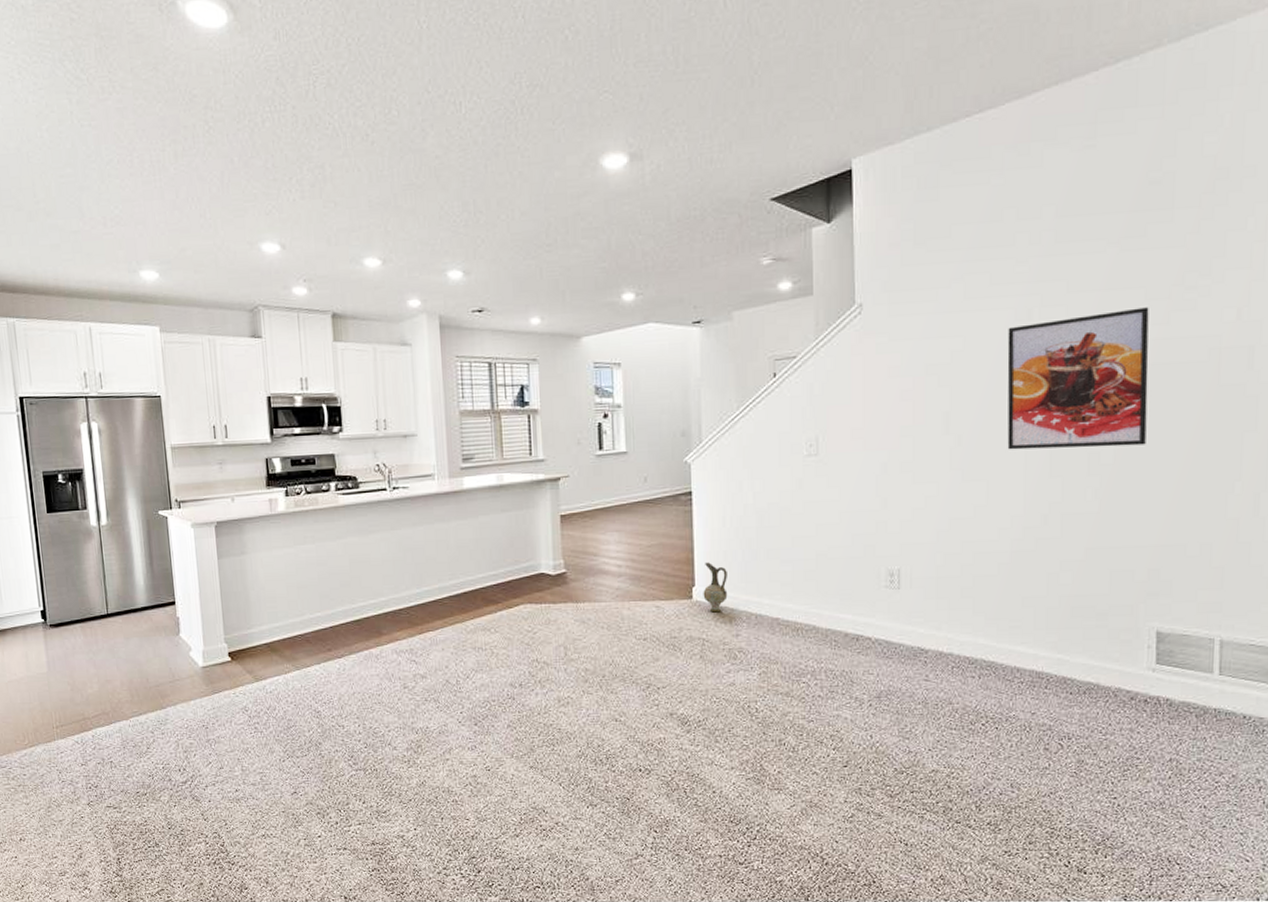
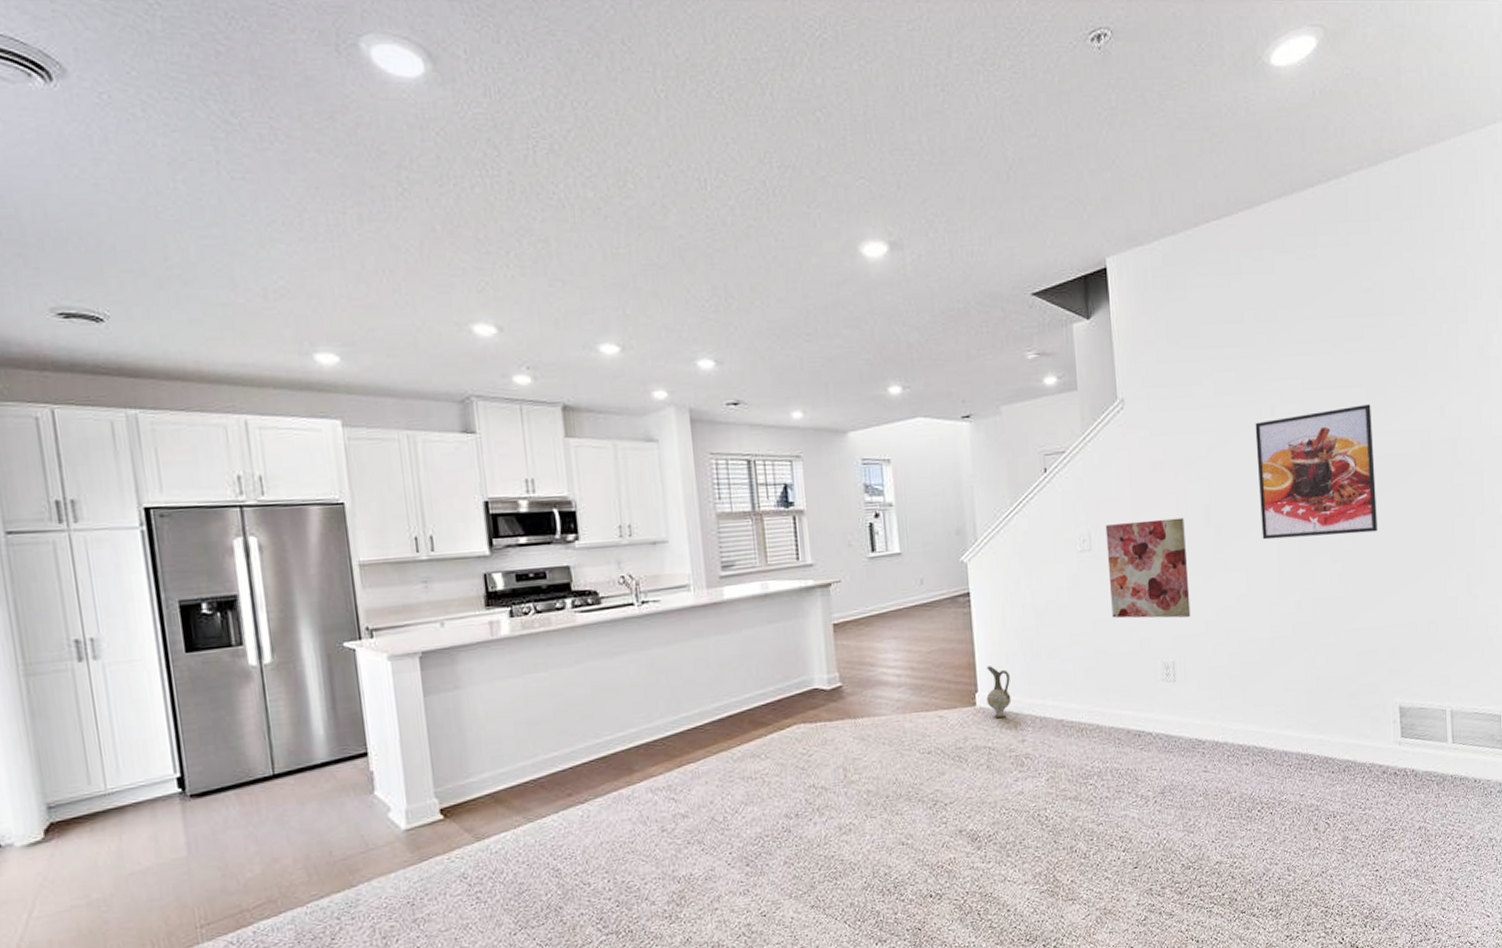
wall art: none [834,425,921,527] -> present [1105,517,1191,619]

